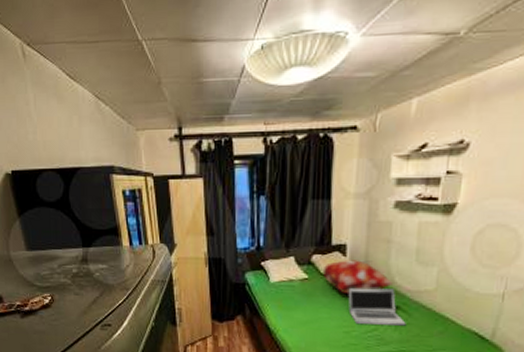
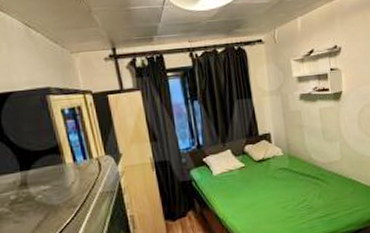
decorative pillow: present [322,260,393,295] -> none [255,145,310,175]
laptop: present [348,287,406,326] -> none [278,164,327,199]

